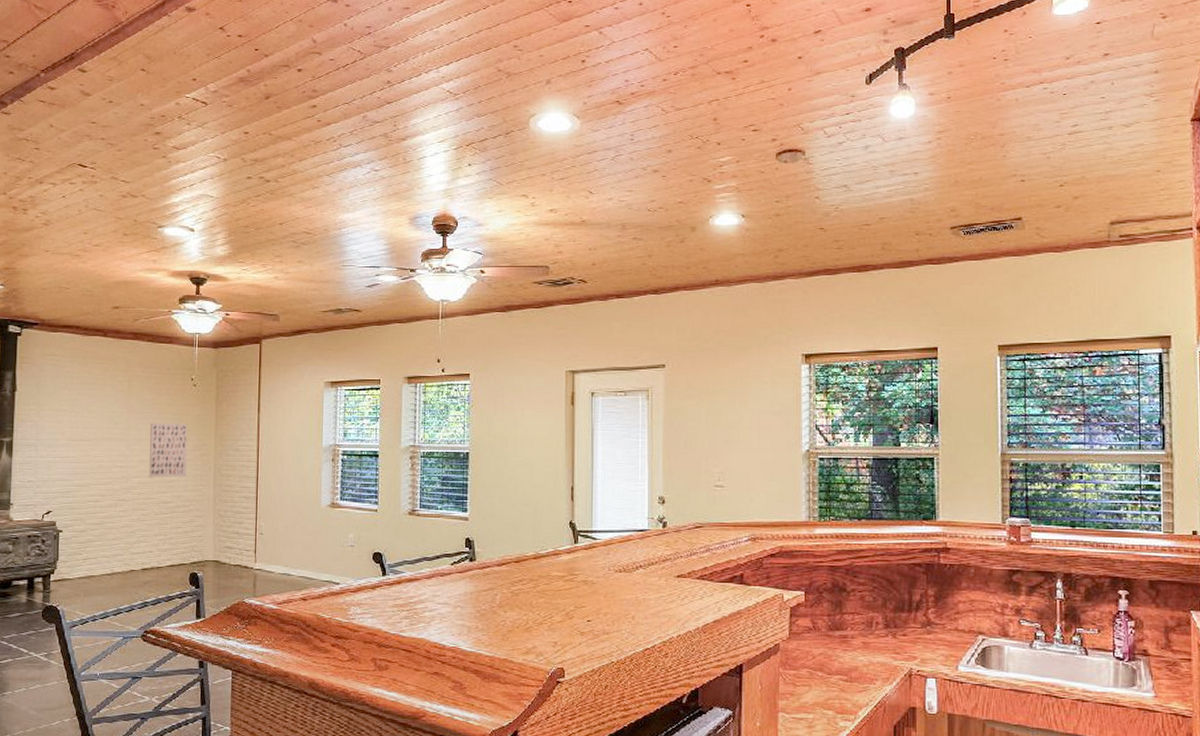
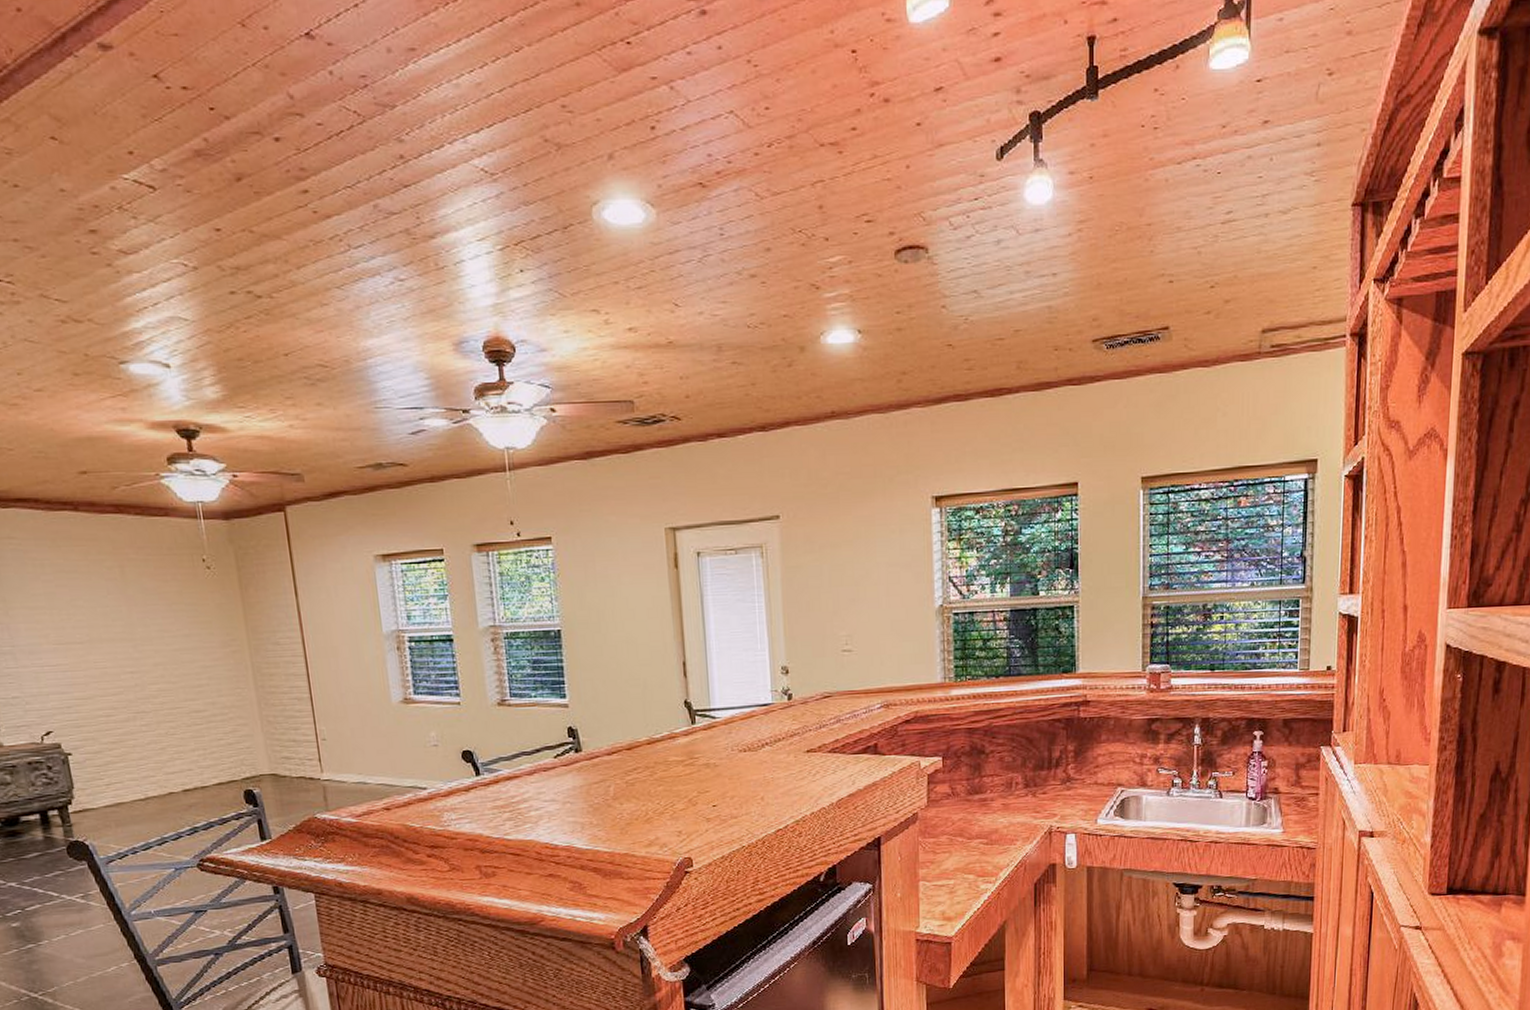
wall art: present [149,422,188,478] -> none [160,616,218,684]

